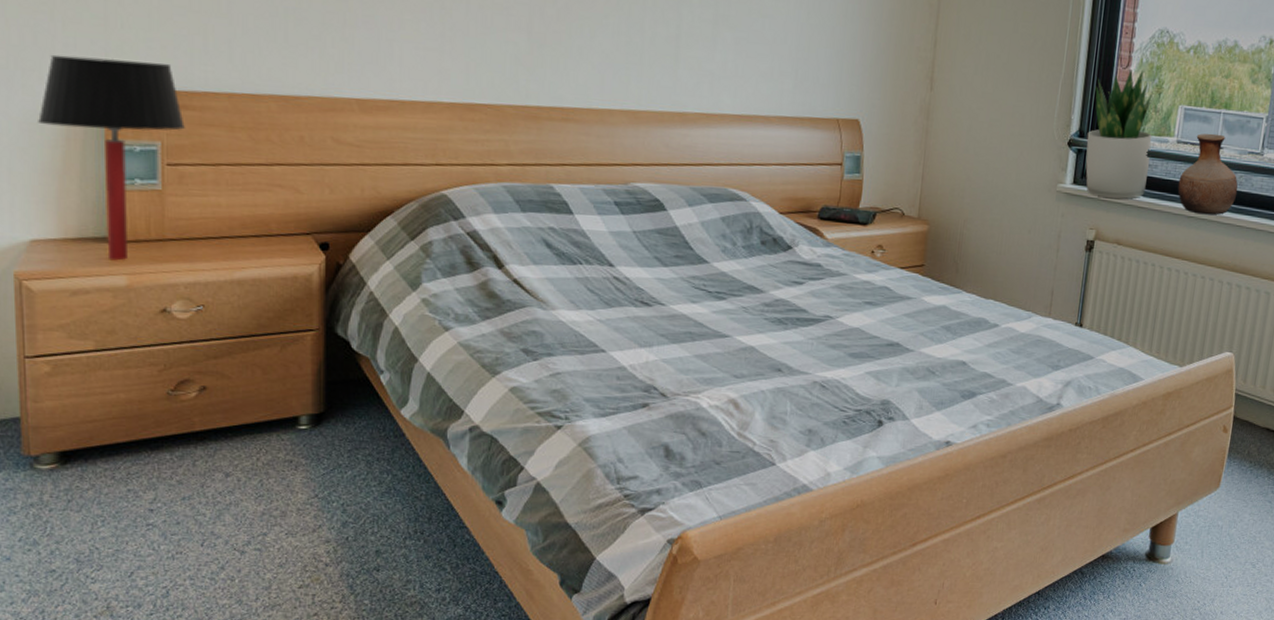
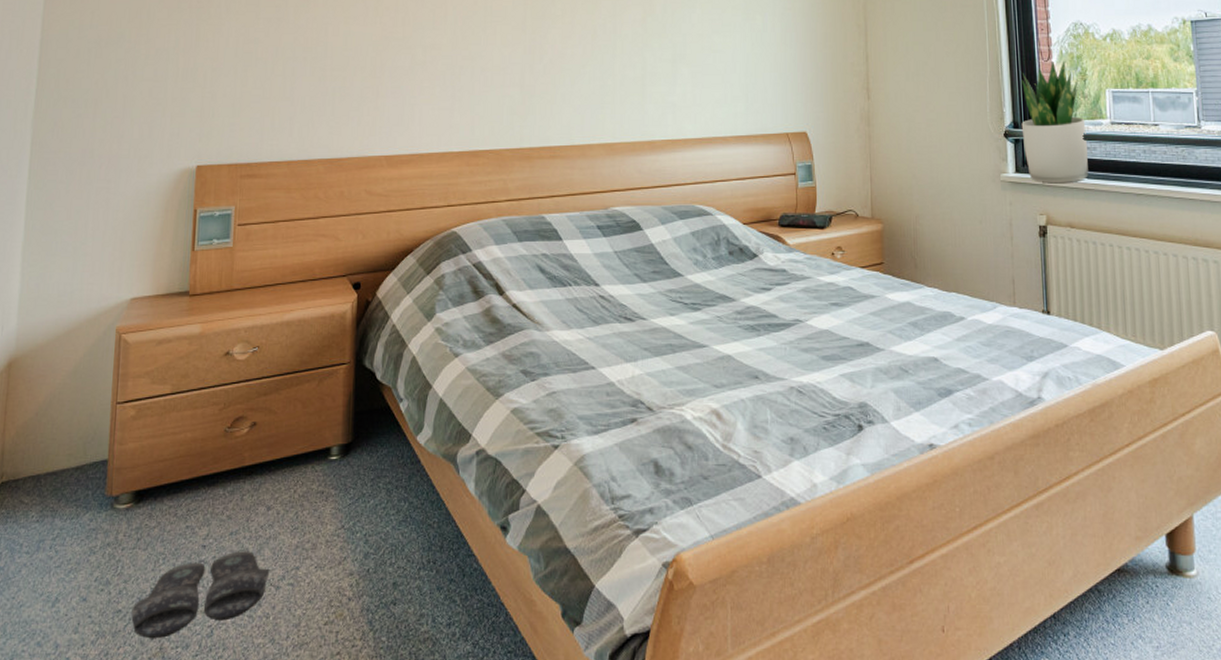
table lamp: present [38,54,185,261] -> none [146,143,254,311]
slippers: none [68,516,233,597] -> present [131,551,270,638]
vase: present [1177,133,1238,215] -> none [1120,112,1183,191]

